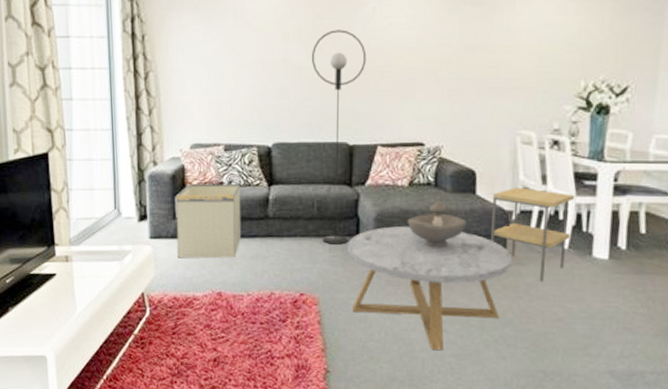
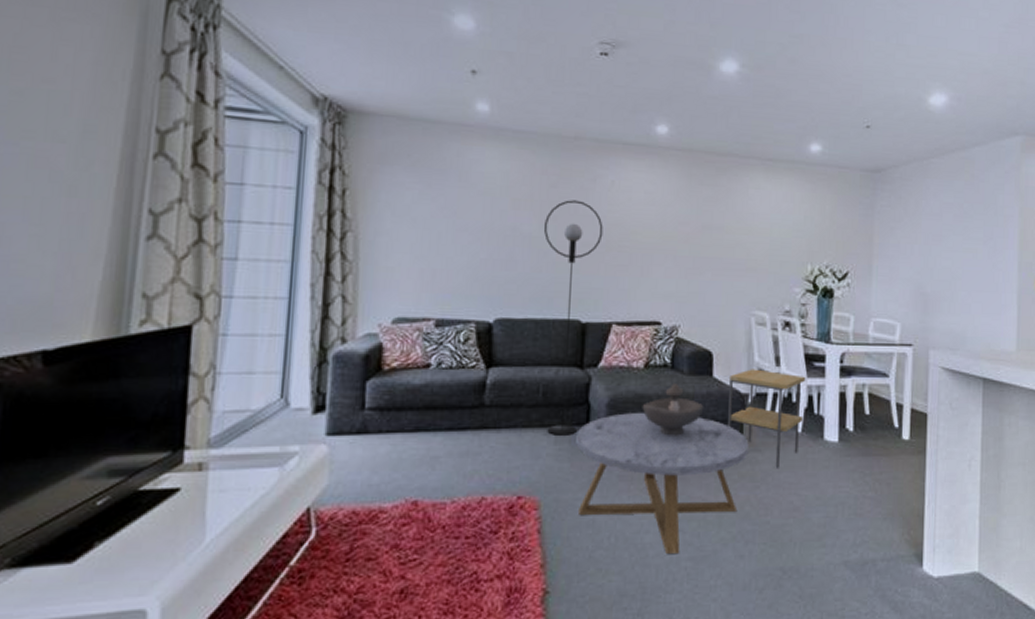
storage bin: present [175,183,242,259] -> none [362,365,453,460]

